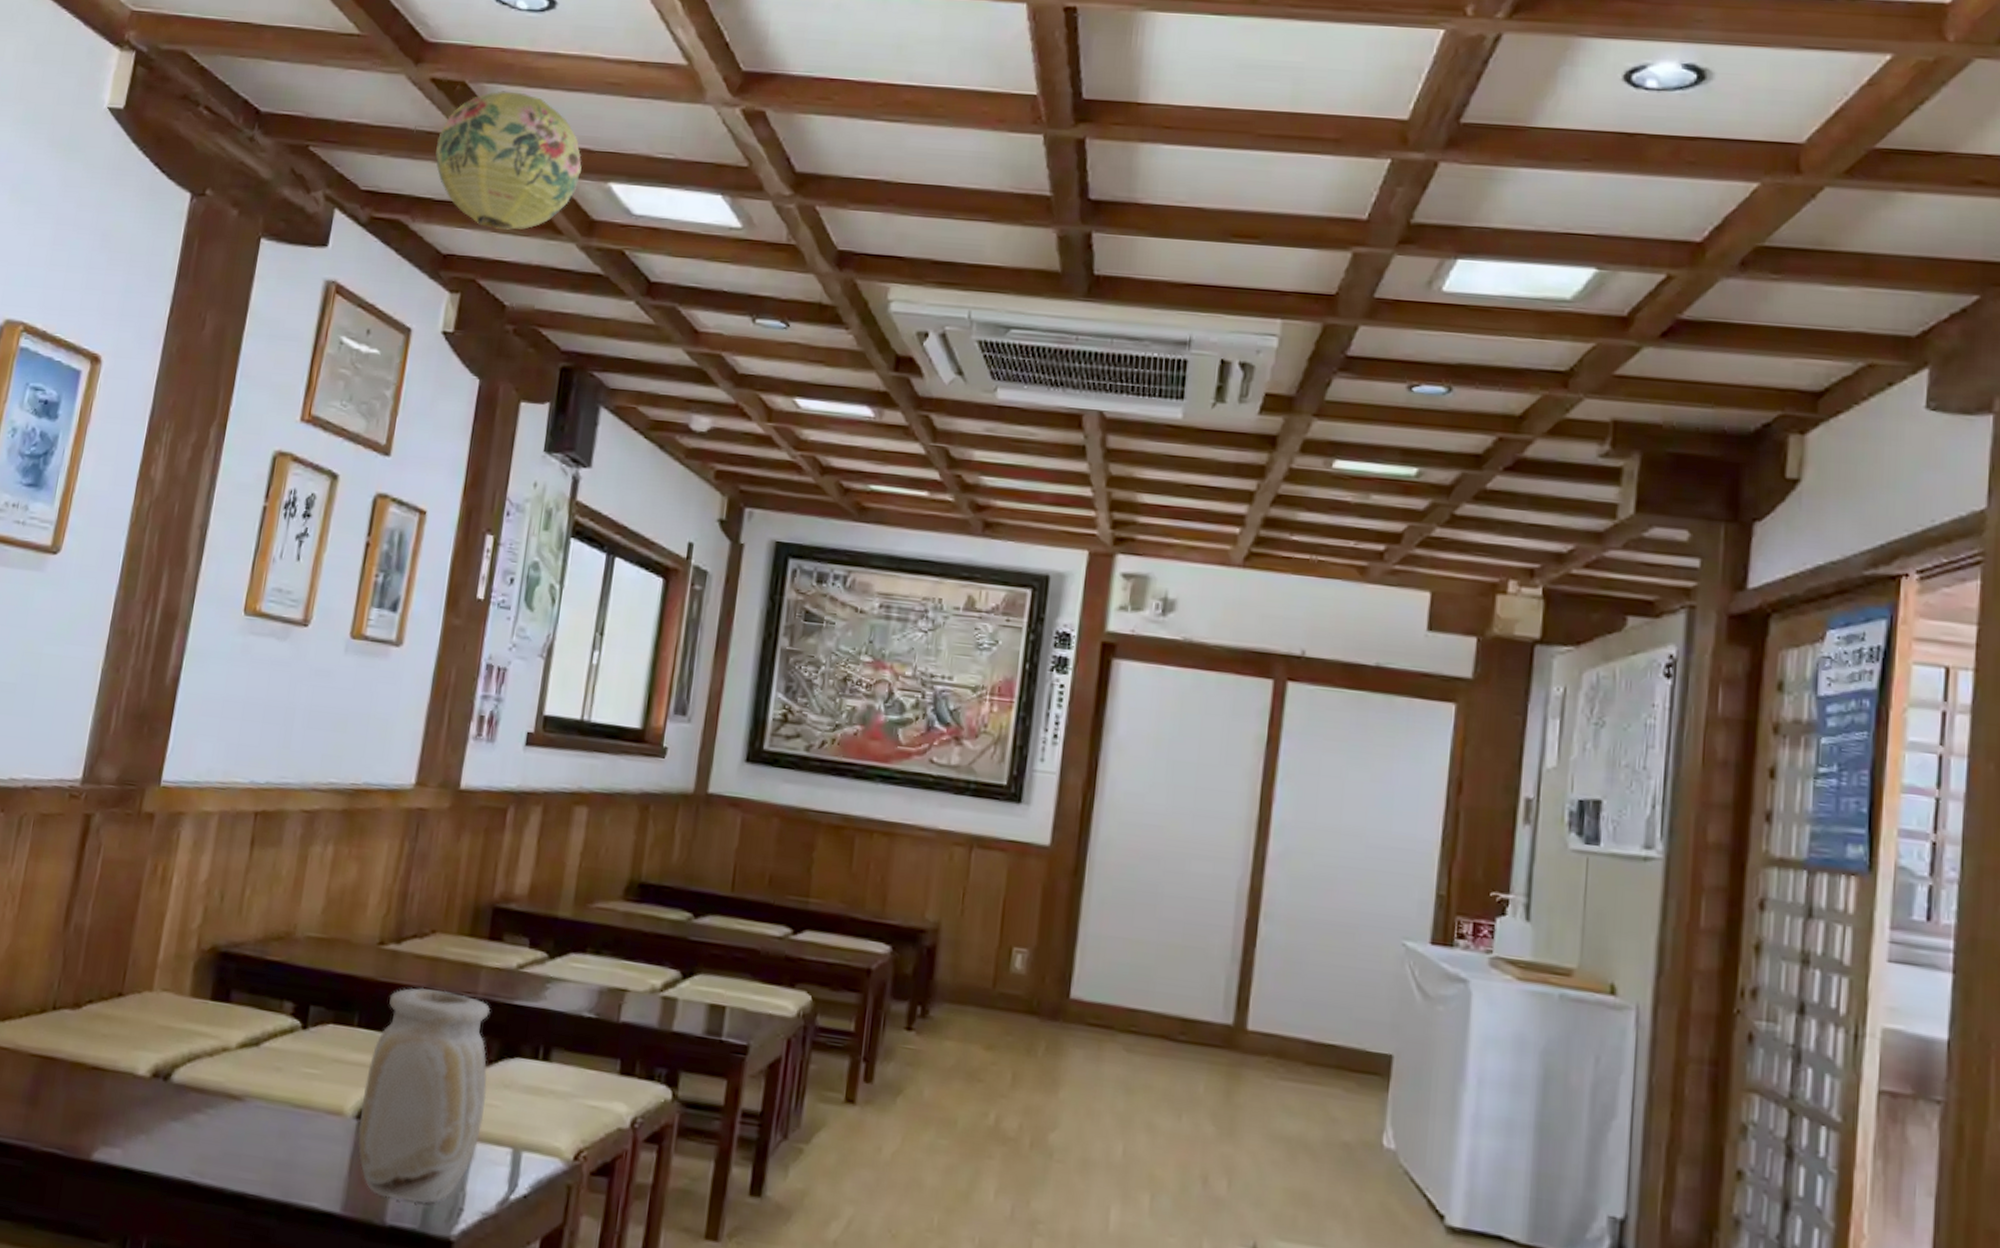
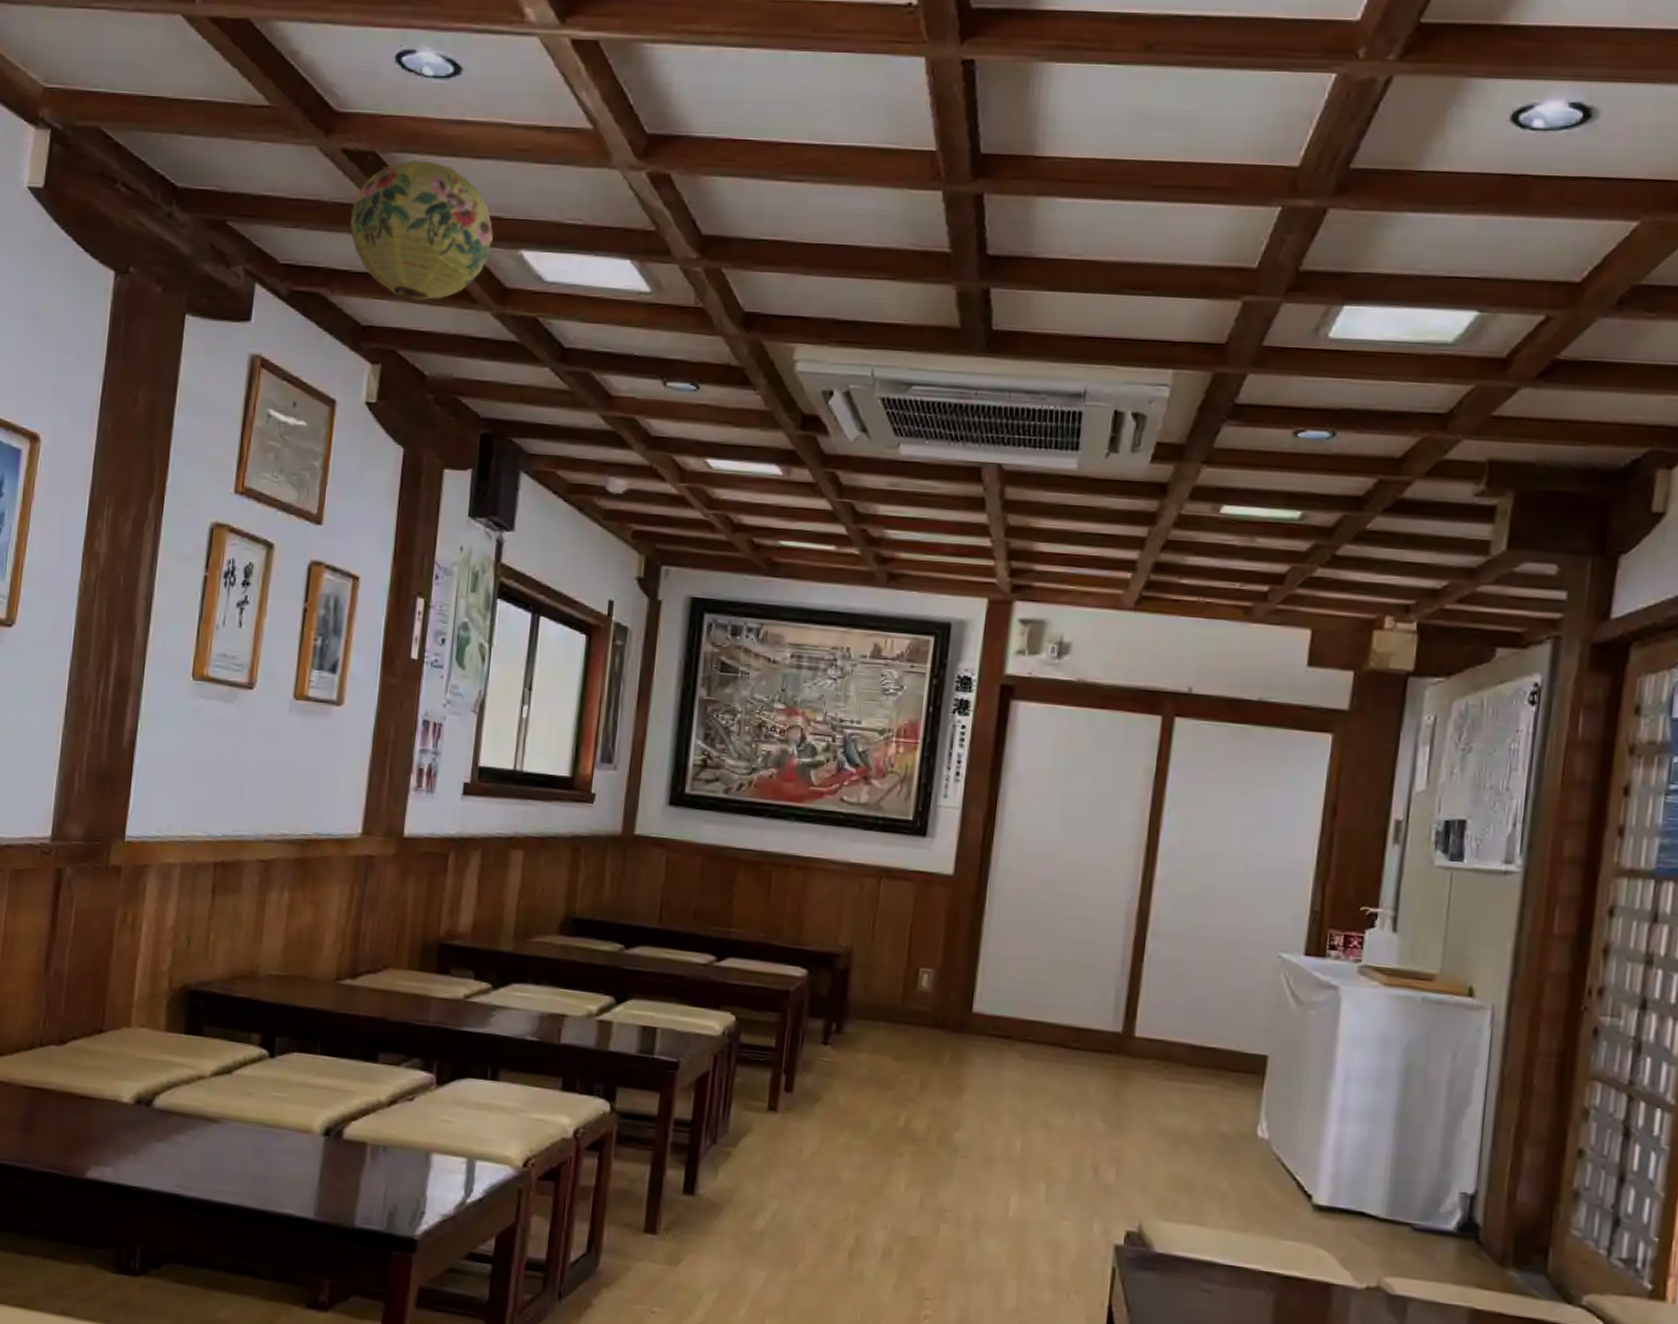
vase: present [357,987,491,1204] -> none [326,1017,442,1208]

